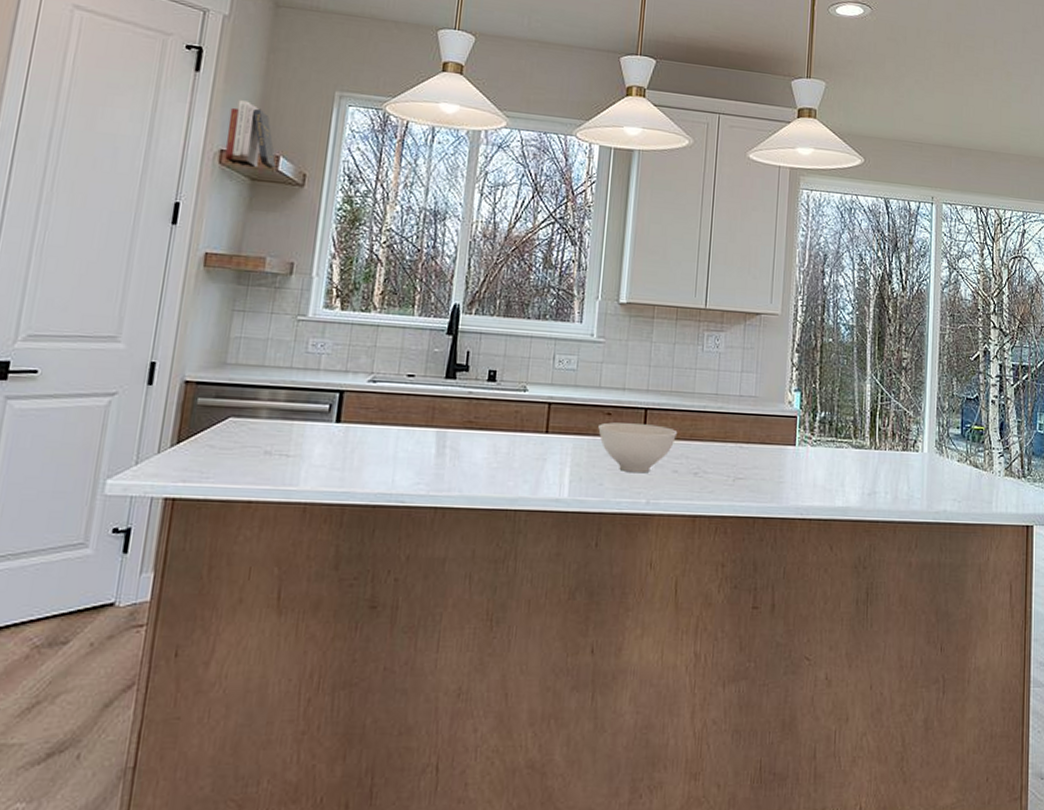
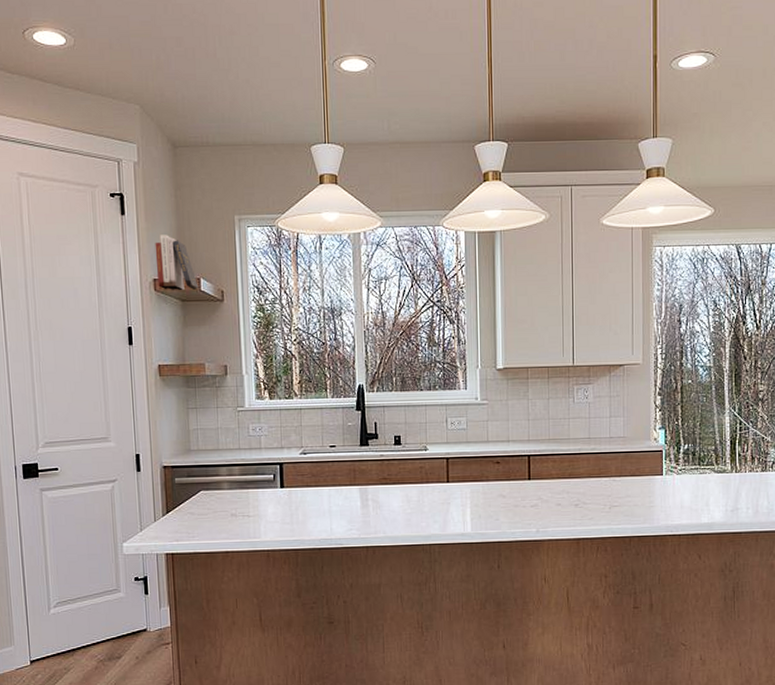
bowl: present [598,422,678,474] -> none [490,468,558,509]

